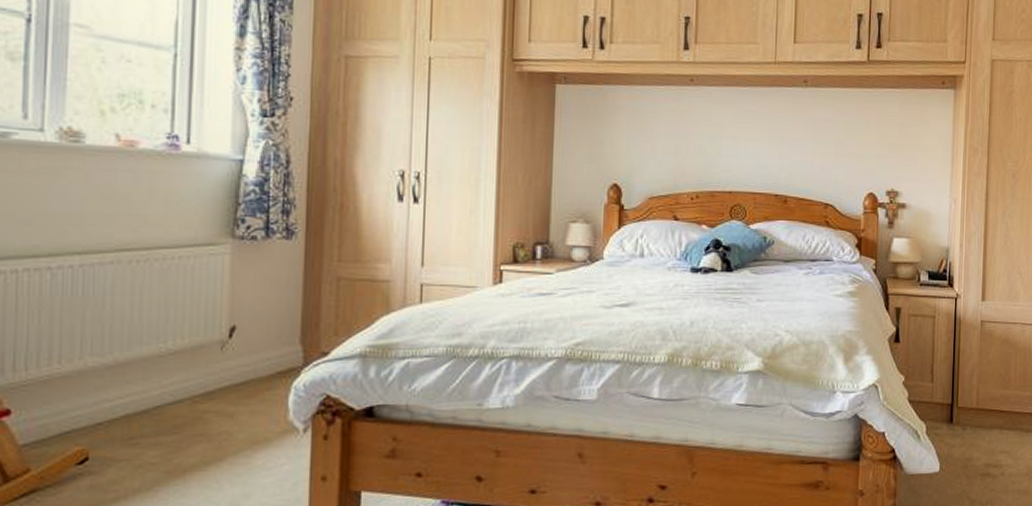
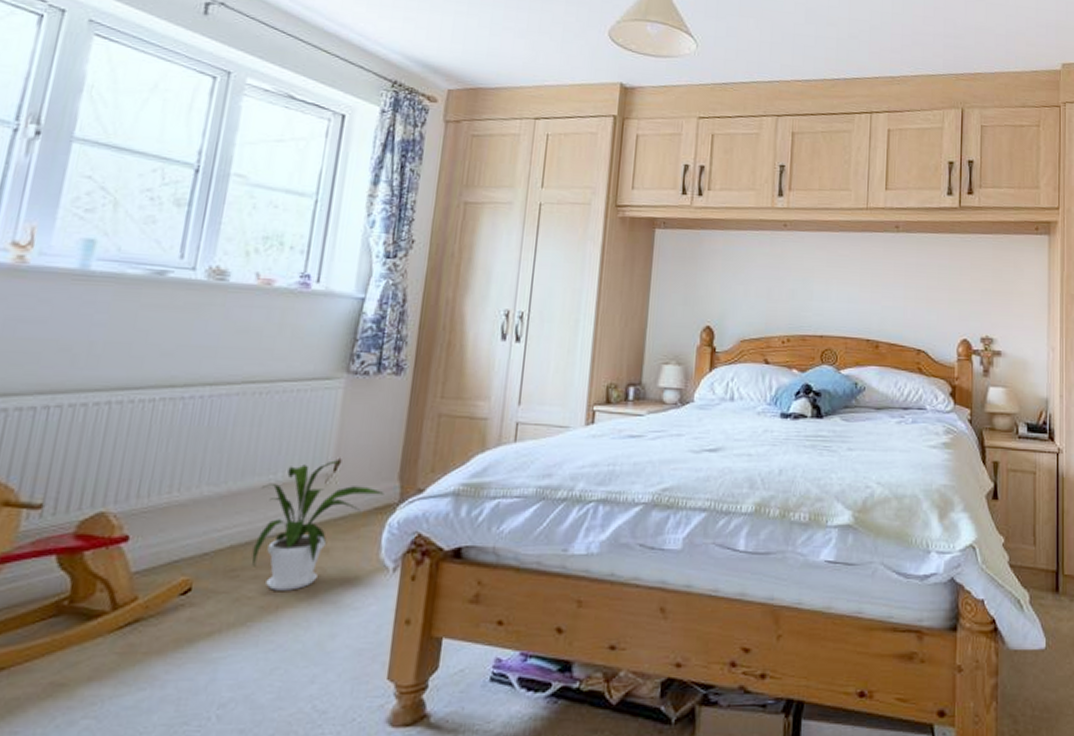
house plant: none [150,327,286,456] -> present [251,460,384,591]

